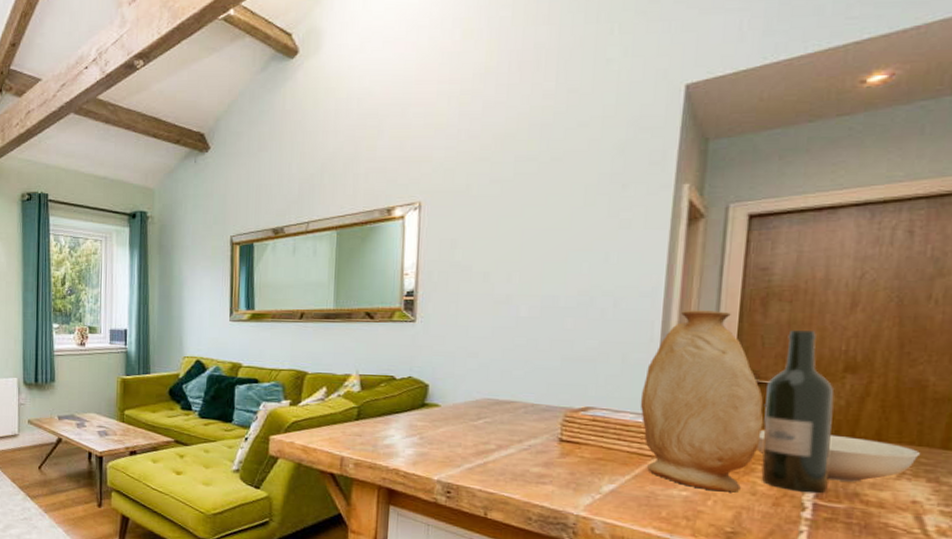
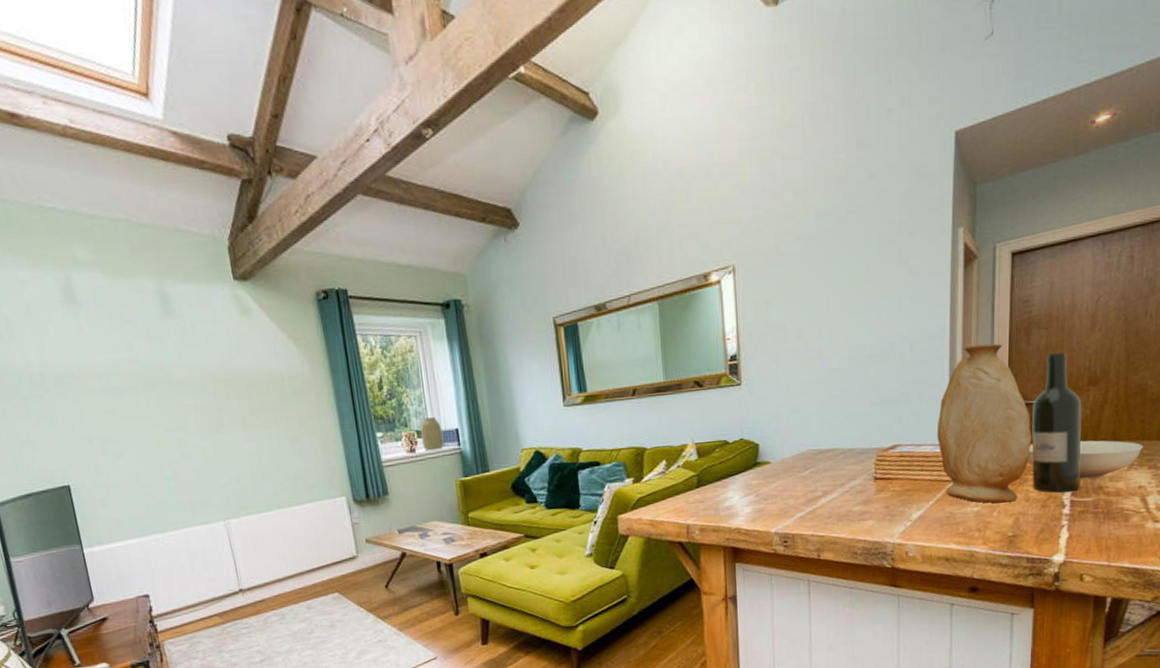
vase: none [92,316,113,347] -> present [420,417,444,451]

